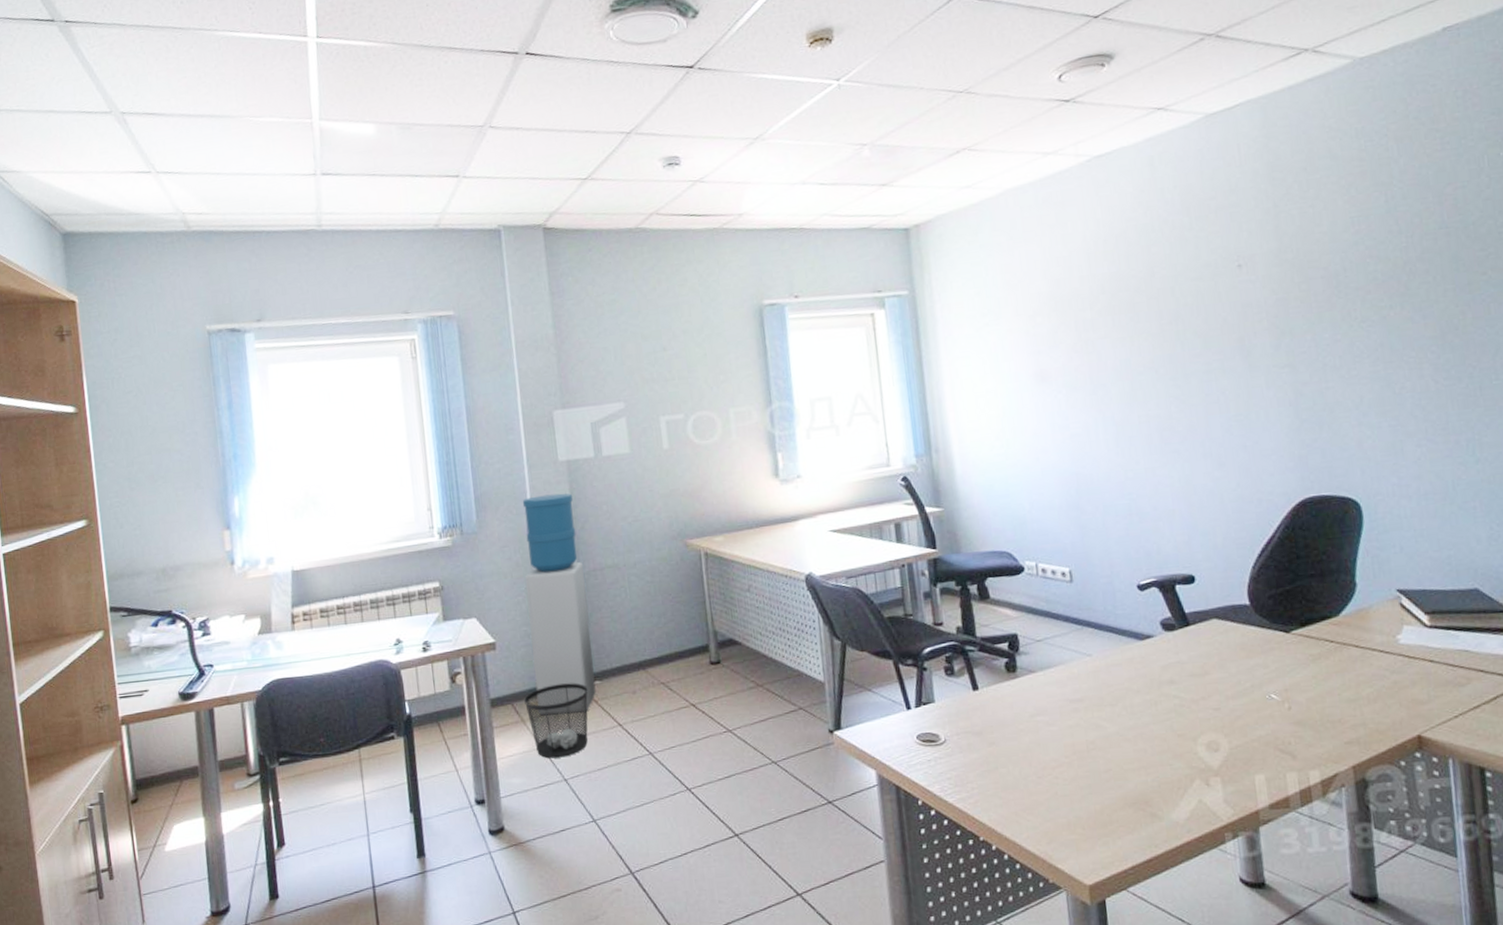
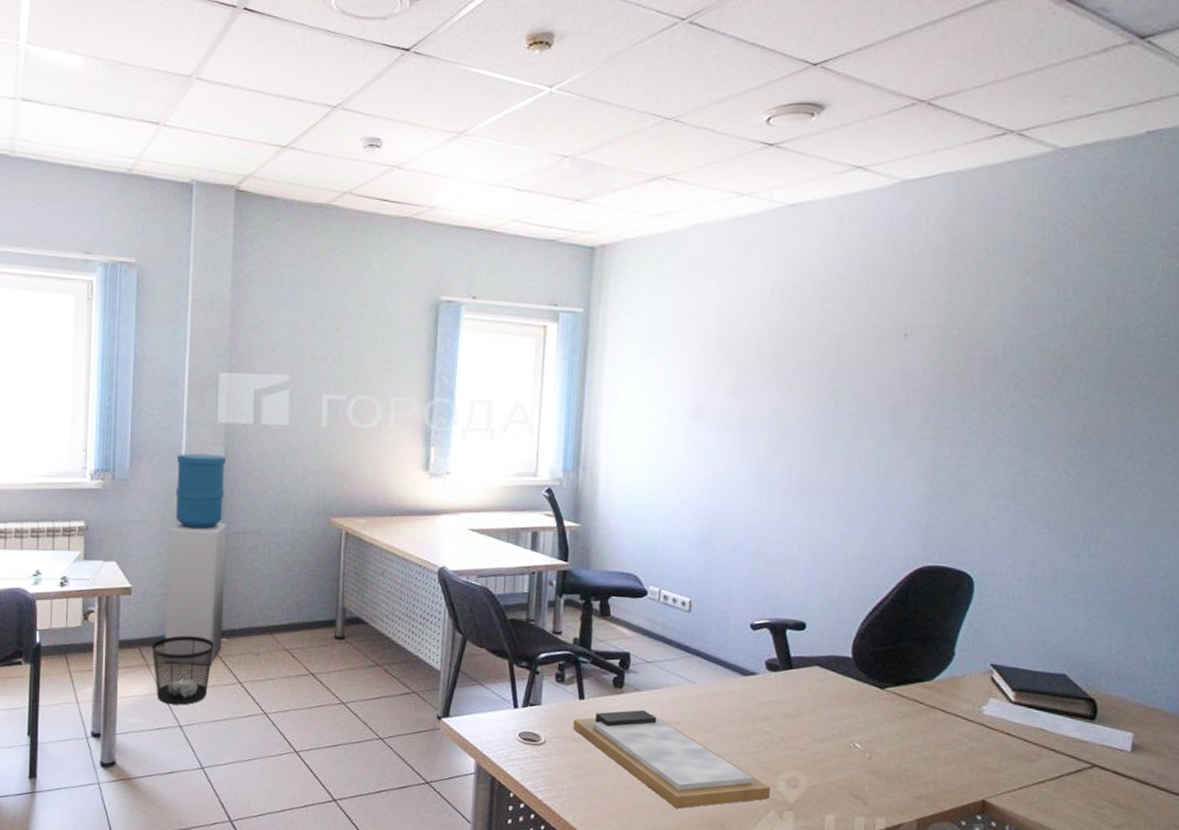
clipboard: none [970,692,1192,792] -> present [572,710,770,809]

